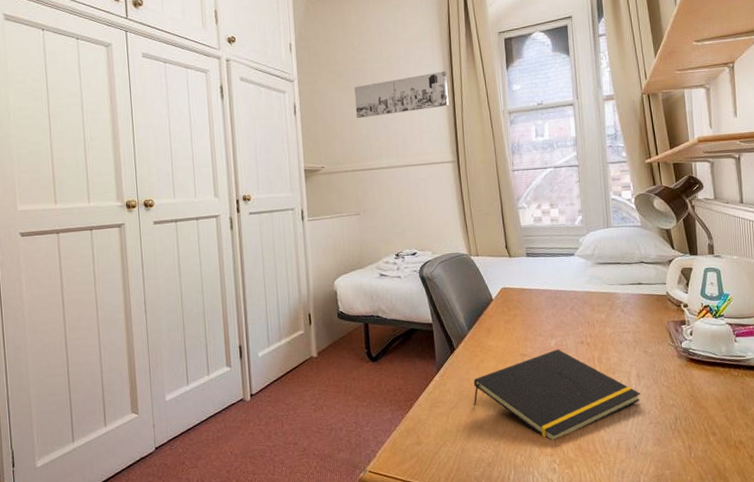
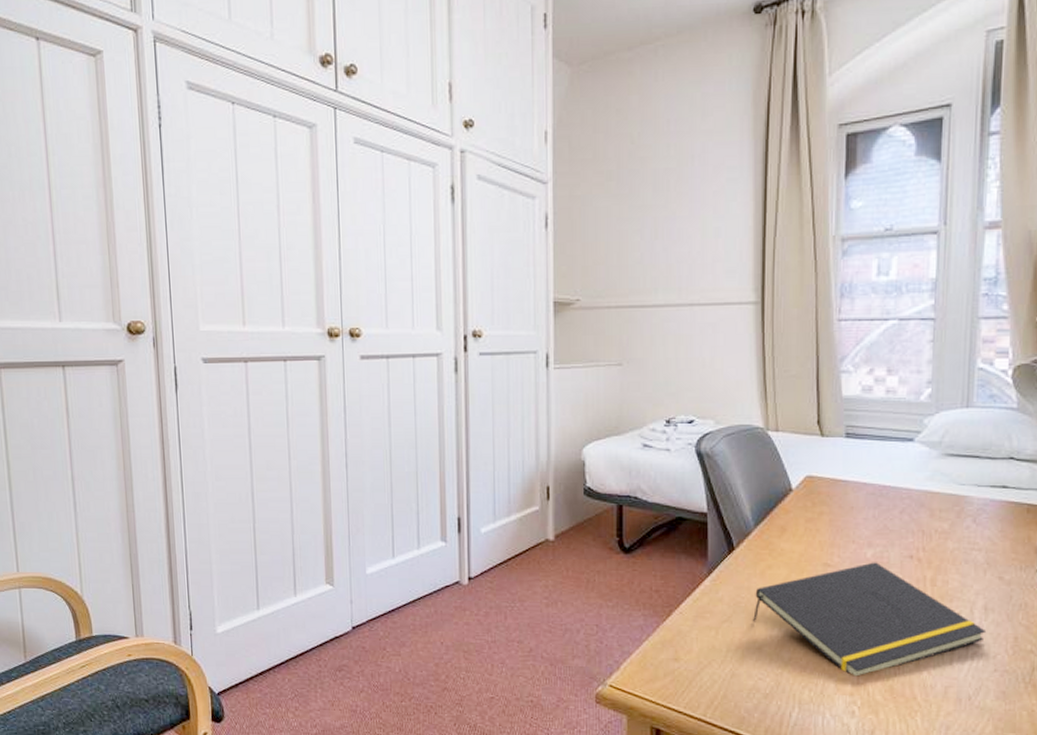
wall art: present [354,71,450,119] -> none [628,177,759,238]

